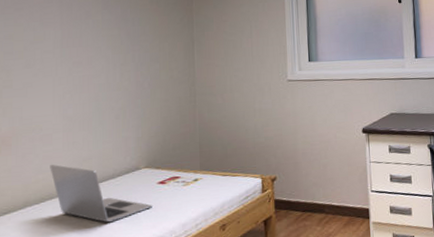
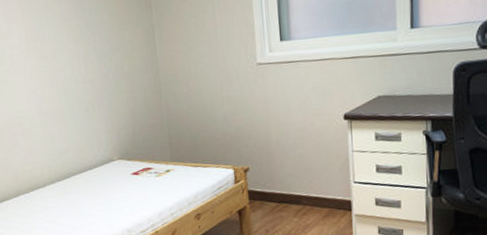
laptop: present [50,164,153,223] -> none [33,156,130,210]

